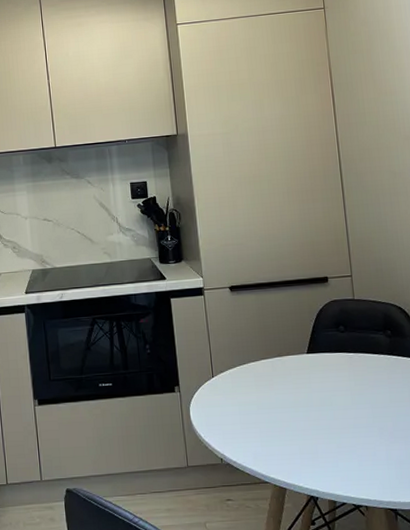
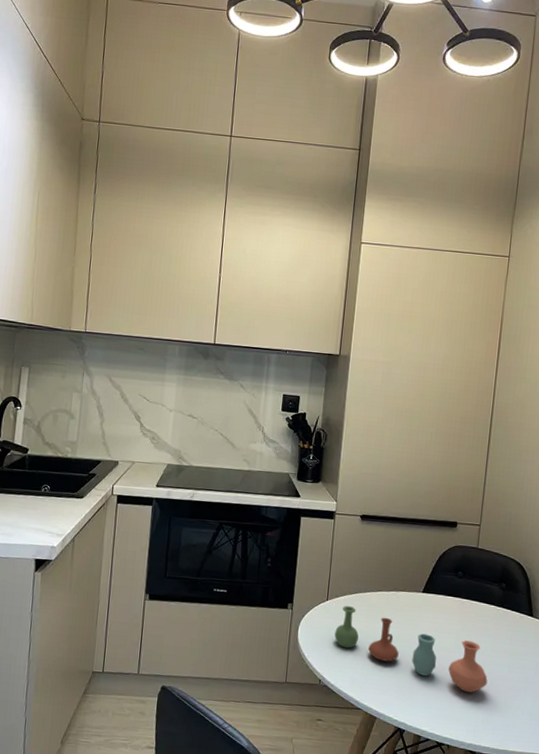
vase: none [227,378,394,449] -> present [334,605,488,694]

